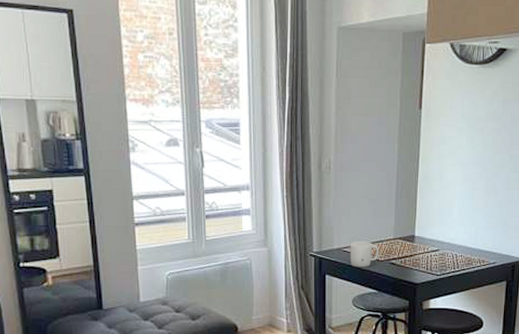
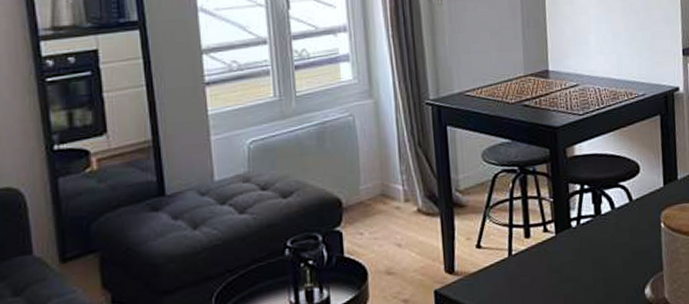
mug: present [350,242,380,267] -> none [473,82,509,114]

